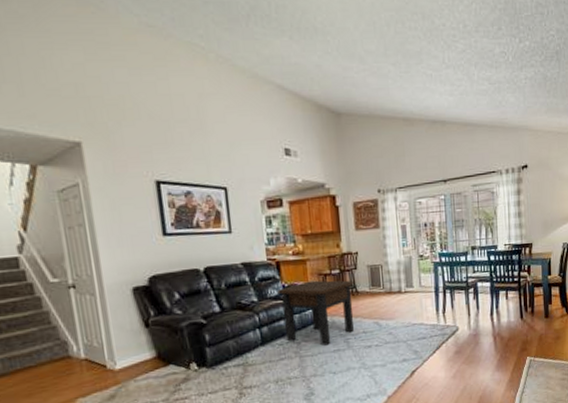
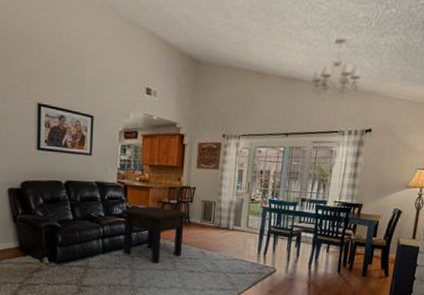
chandelier: none [460,75,509,141] -> present [312,38,362,100]

